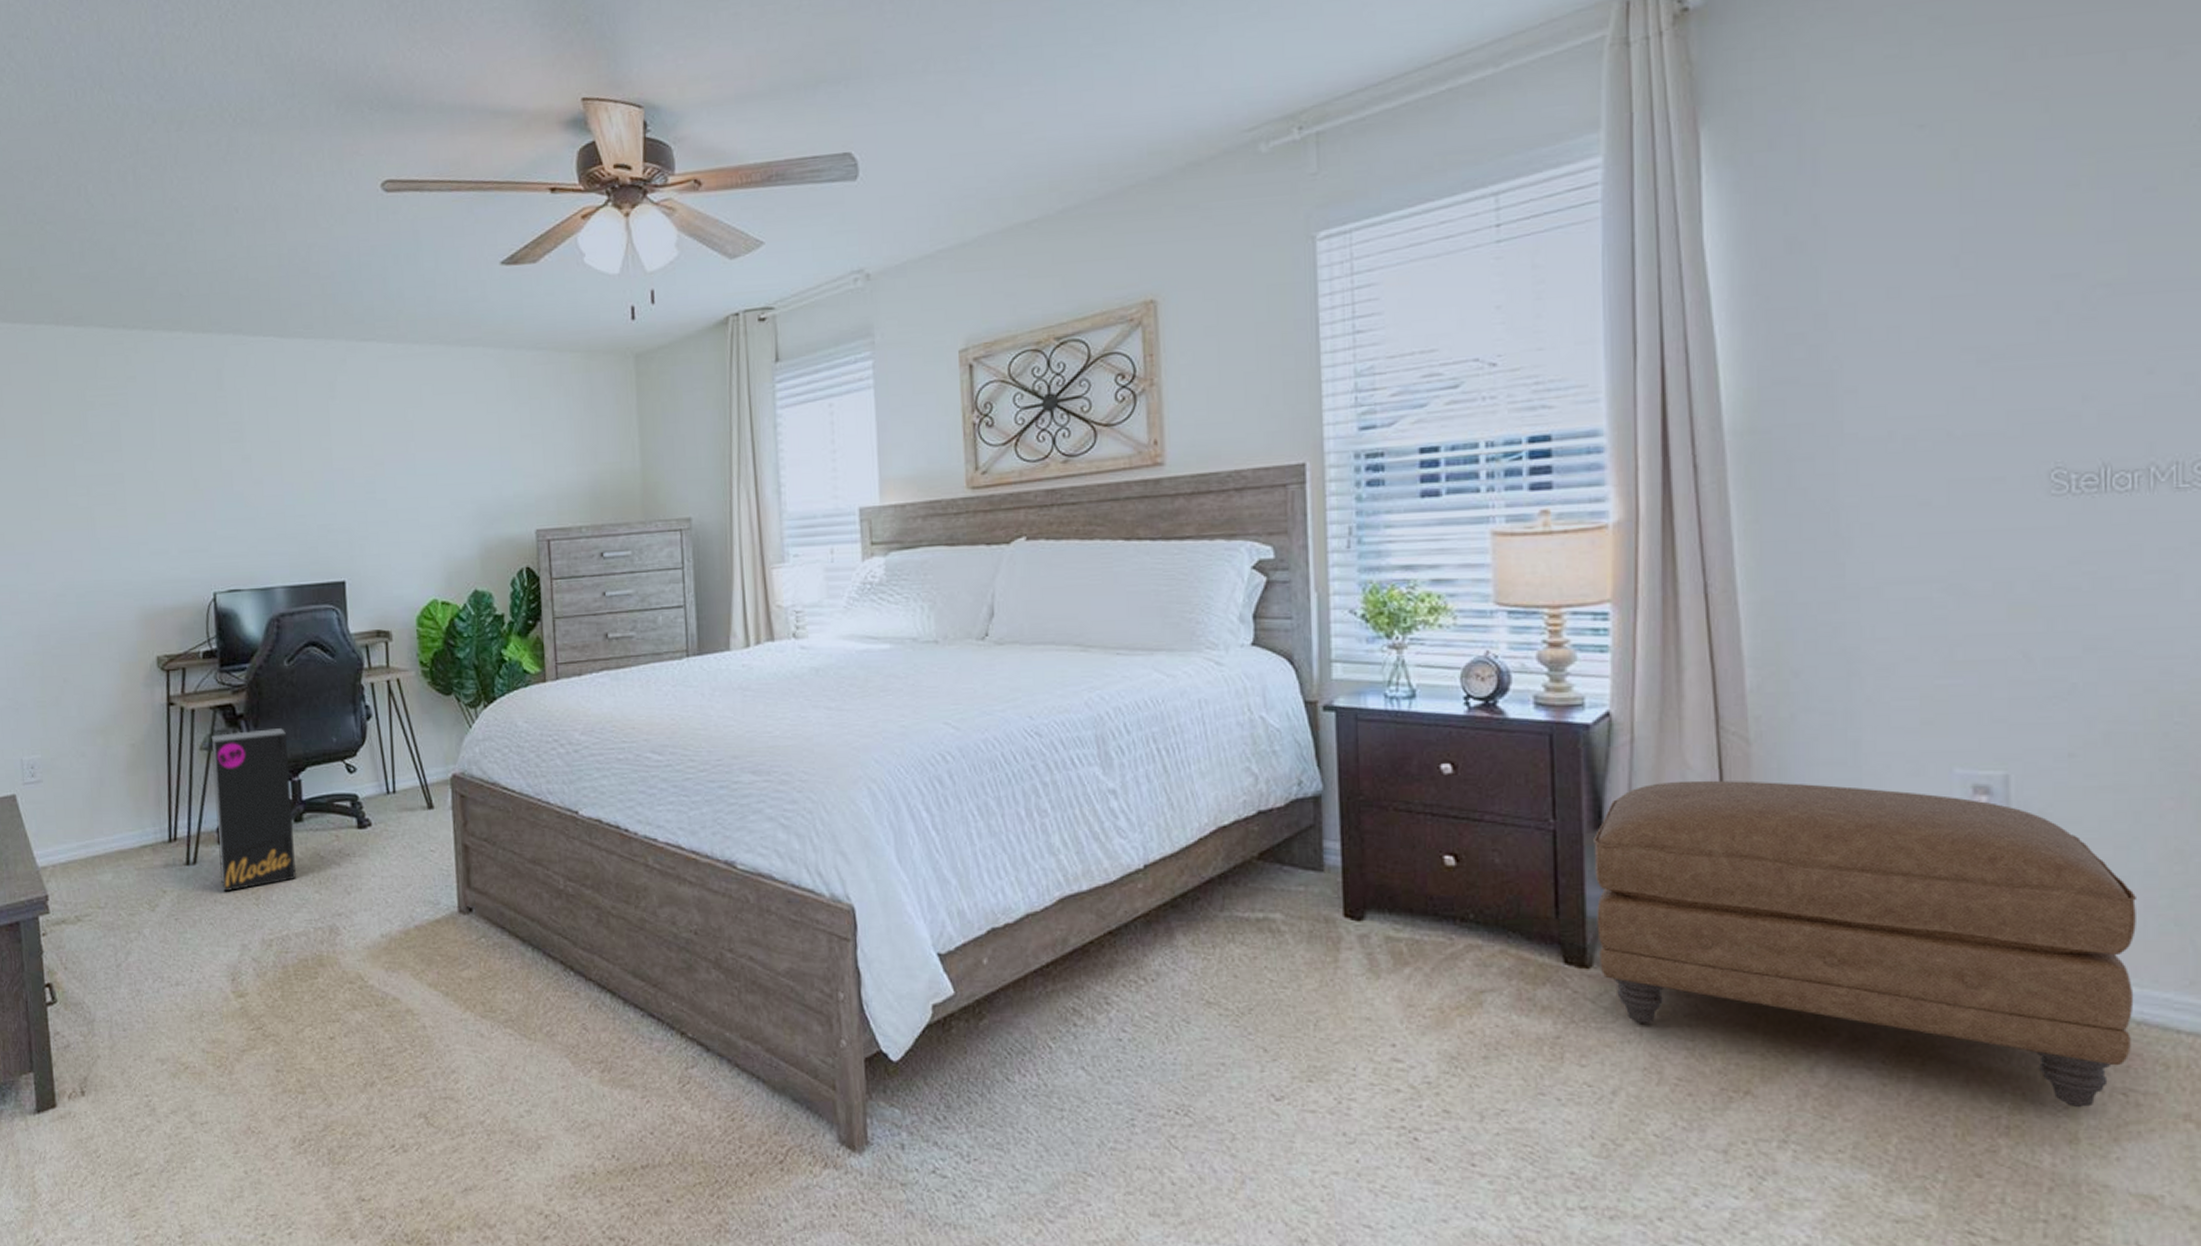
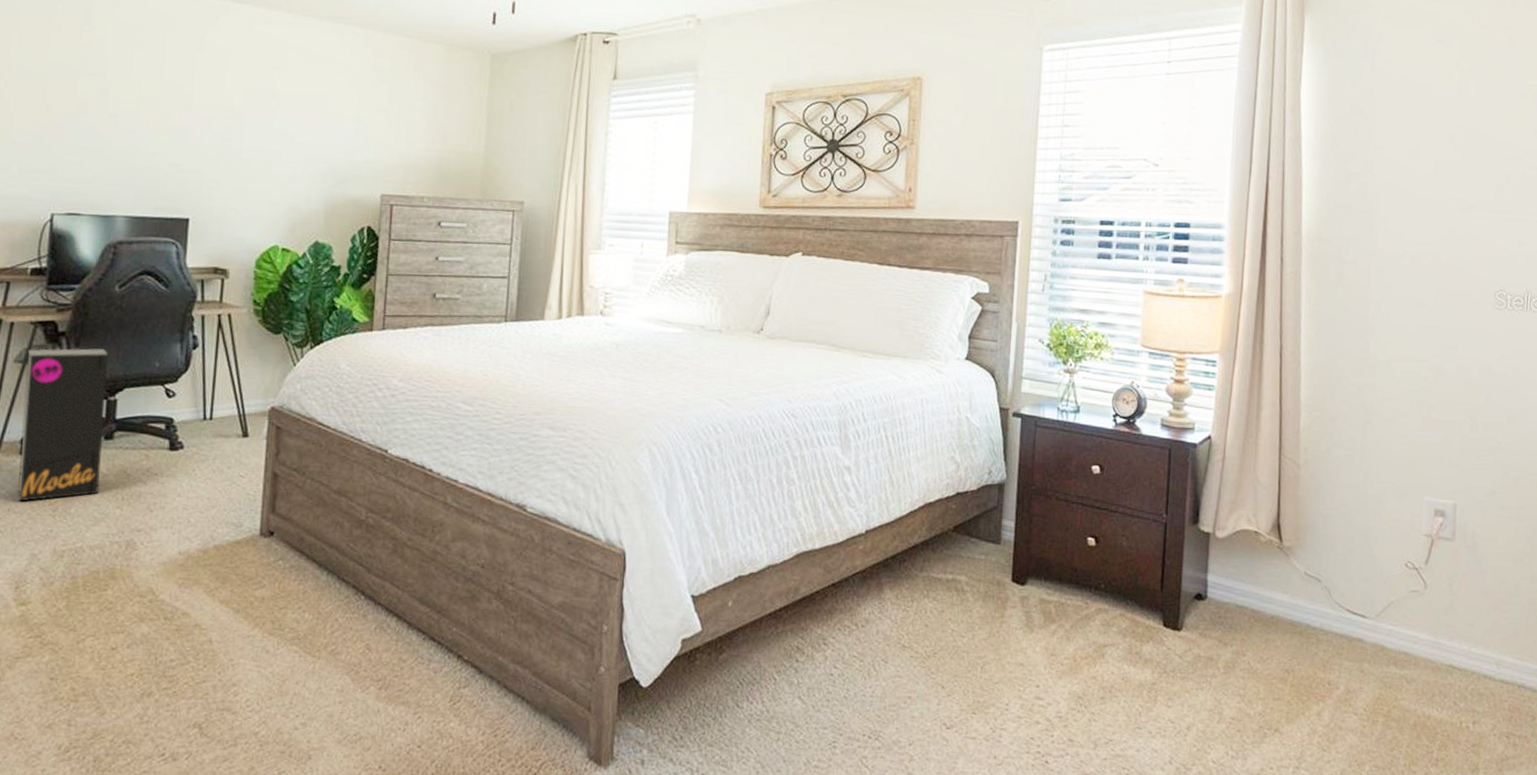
ottoman: present [1593,780,2136,1108] -> none [1187,491,1524,747]

